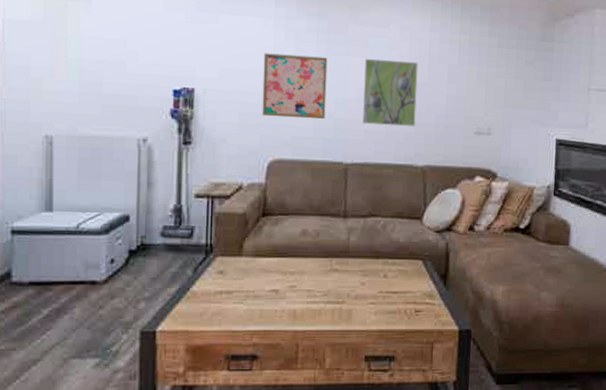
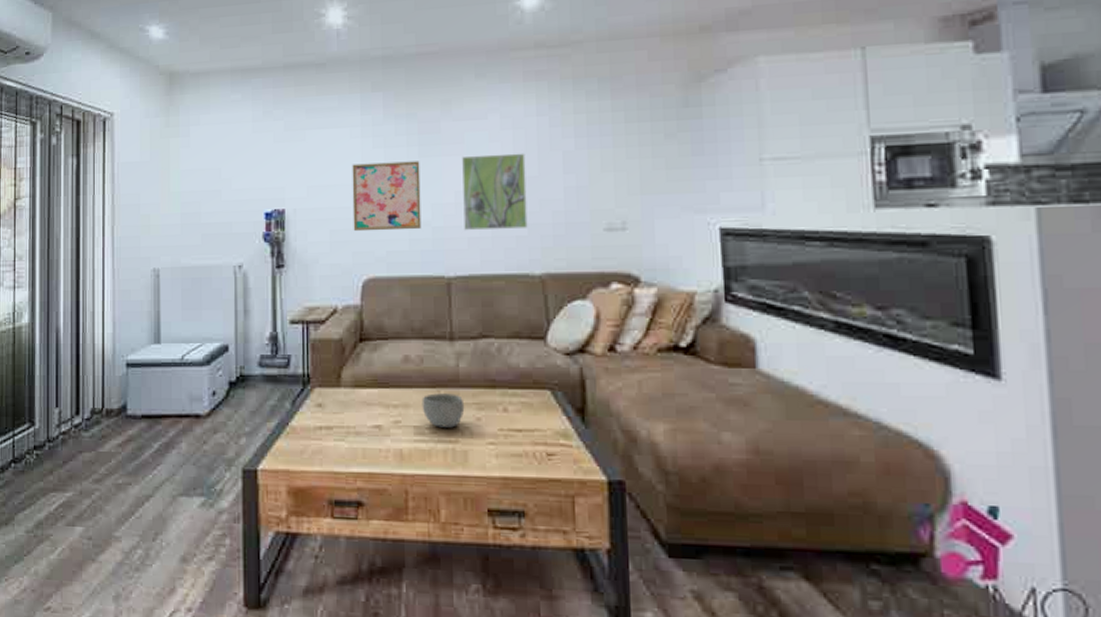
bowl: none [315,262,352,291] -> present [422,393,465,428]

